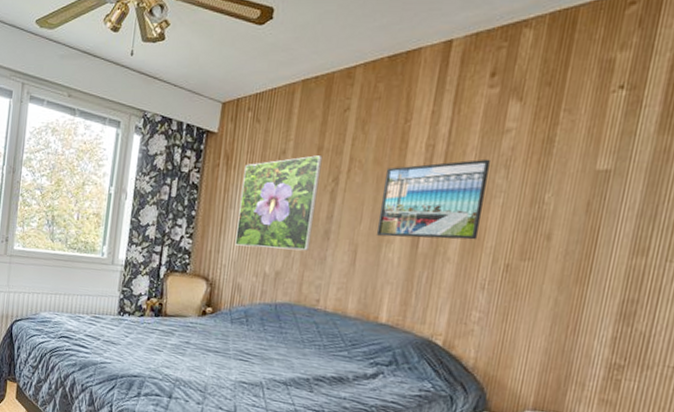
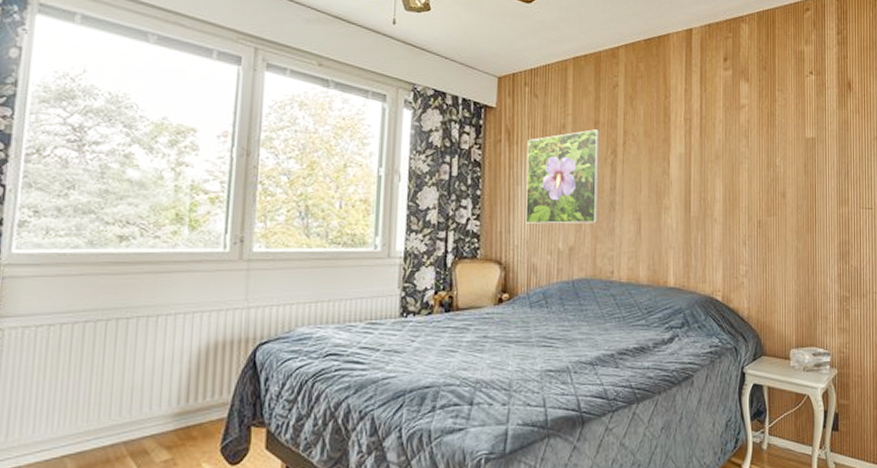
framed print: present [376,159,490,240] -> none [655,130,735,204]

